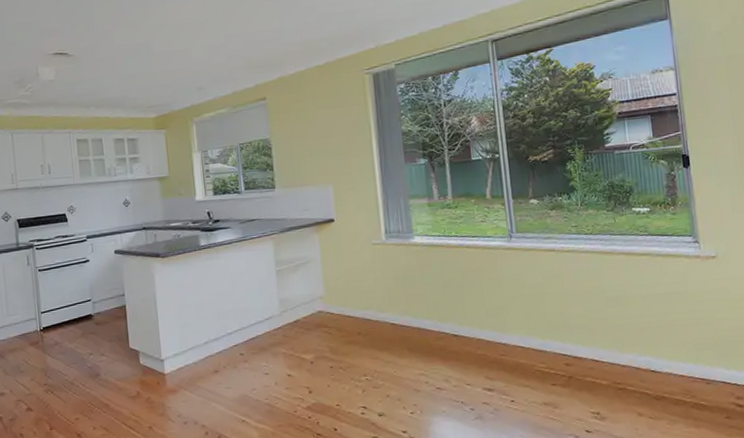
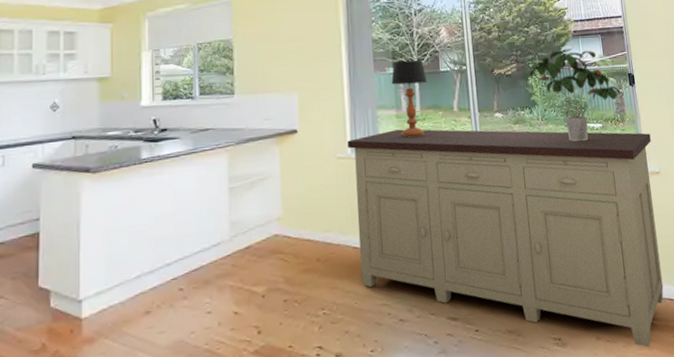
sideboard: none [381,216,716,426] -> present [347,129,664,347]
table lamp: none [422,150,459,225] -> present [391,60,428,138]
potted plant: none [567,132,673,226] -> present [529,50,621,142]

